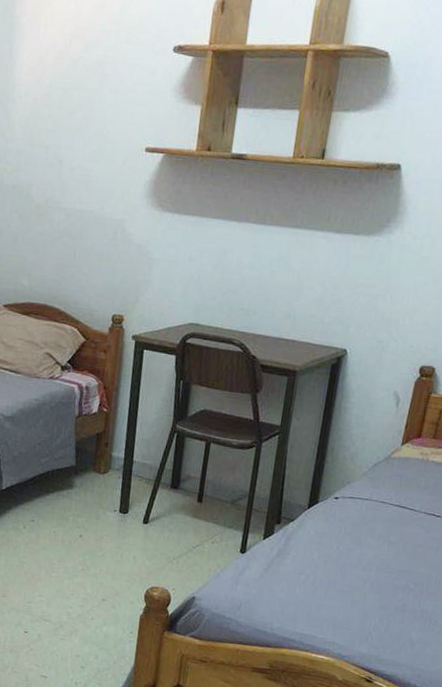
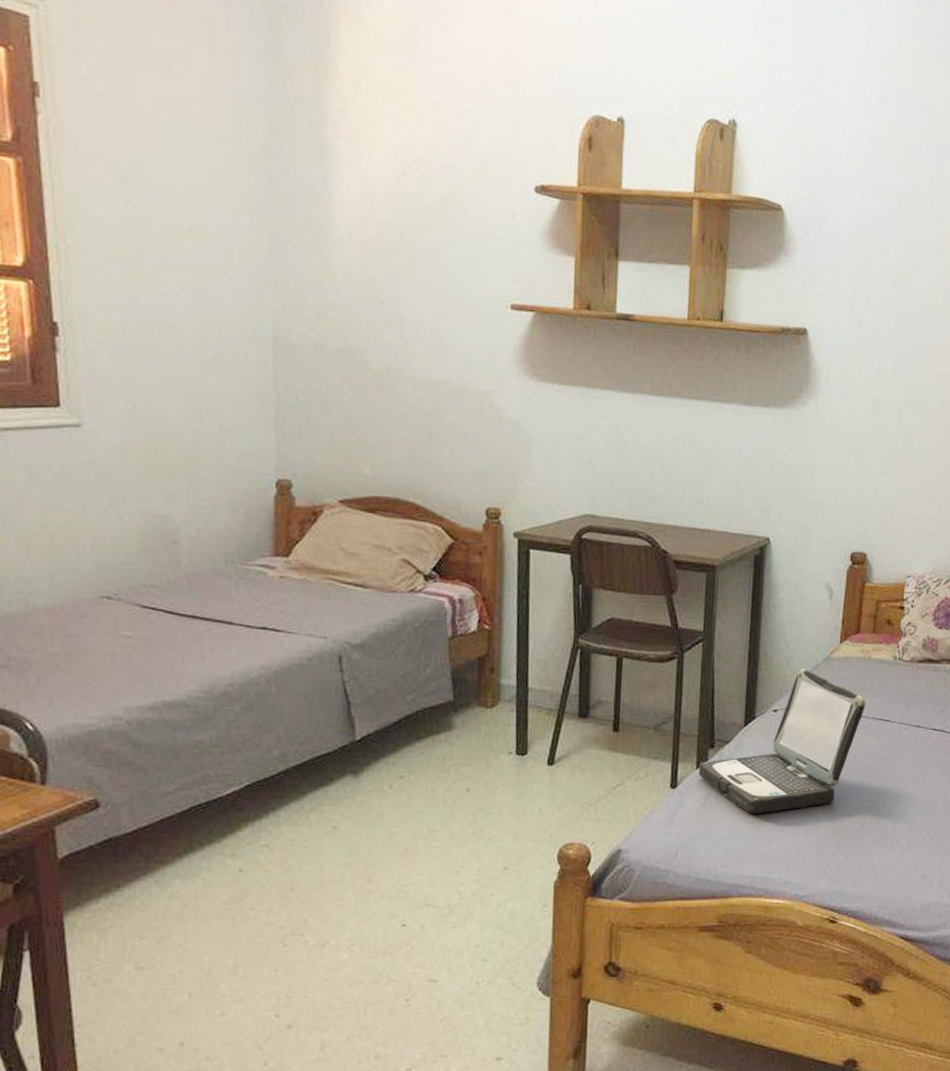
laptop: none [265,464,420,583] -> present [699,669,866,814]

